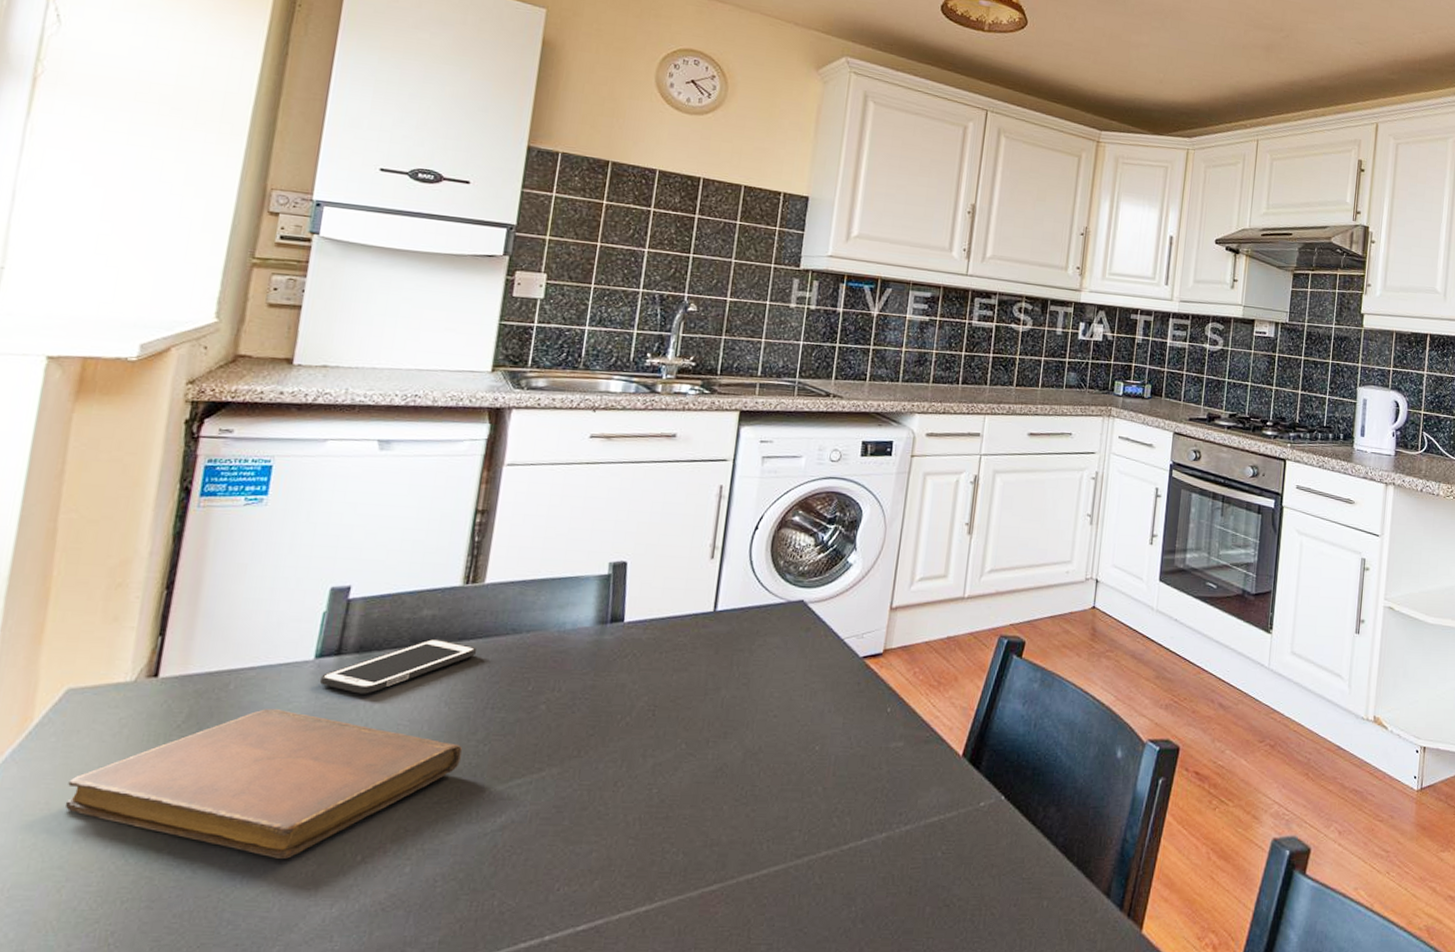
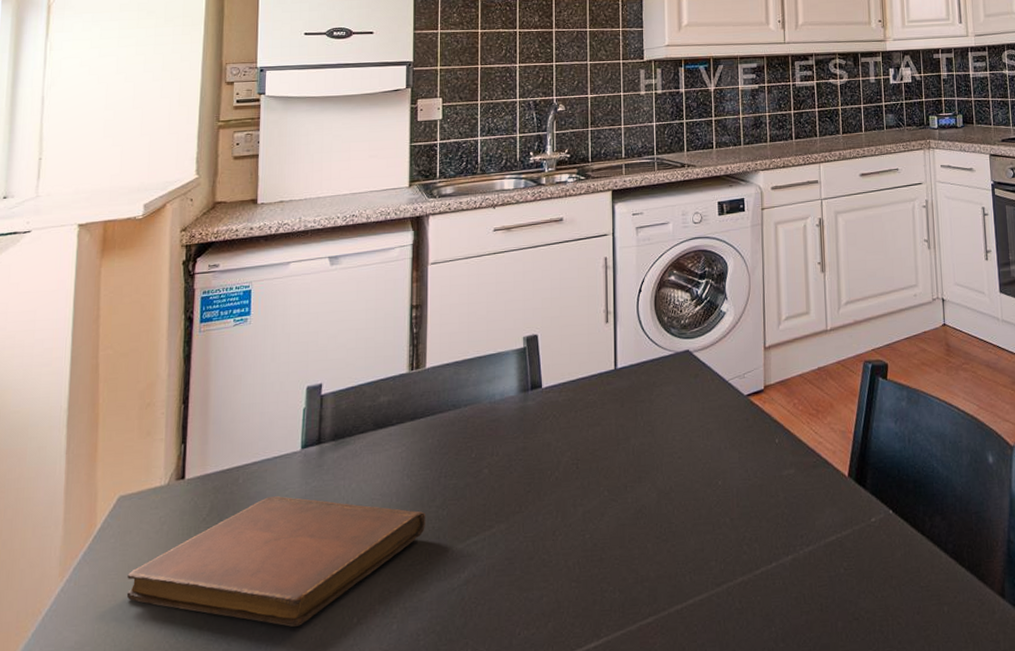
cell phone: present [319,638,477,694] -> none [307,420,427,476]

